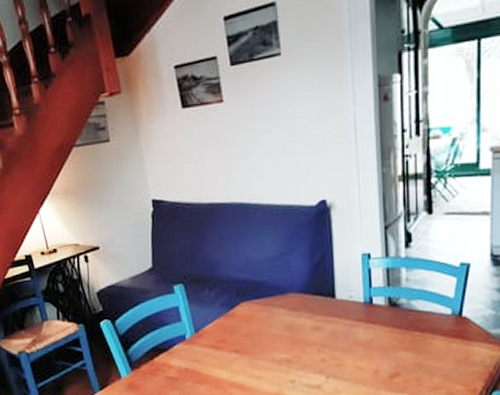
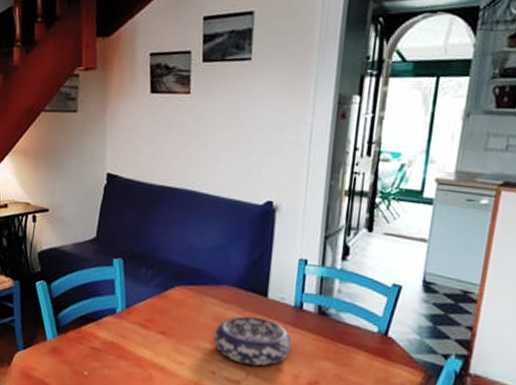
decorative bowl: none [287,319,368,369] -> present [213,316,293,367]

